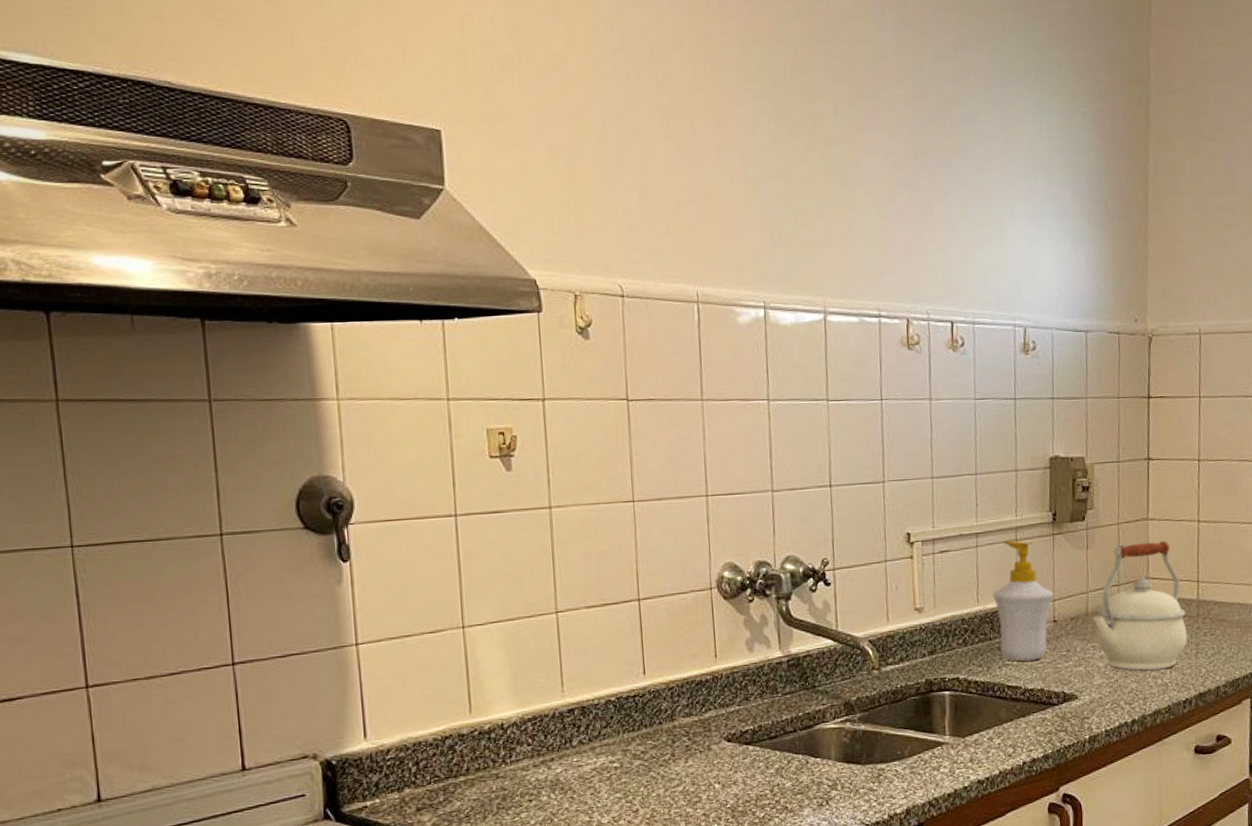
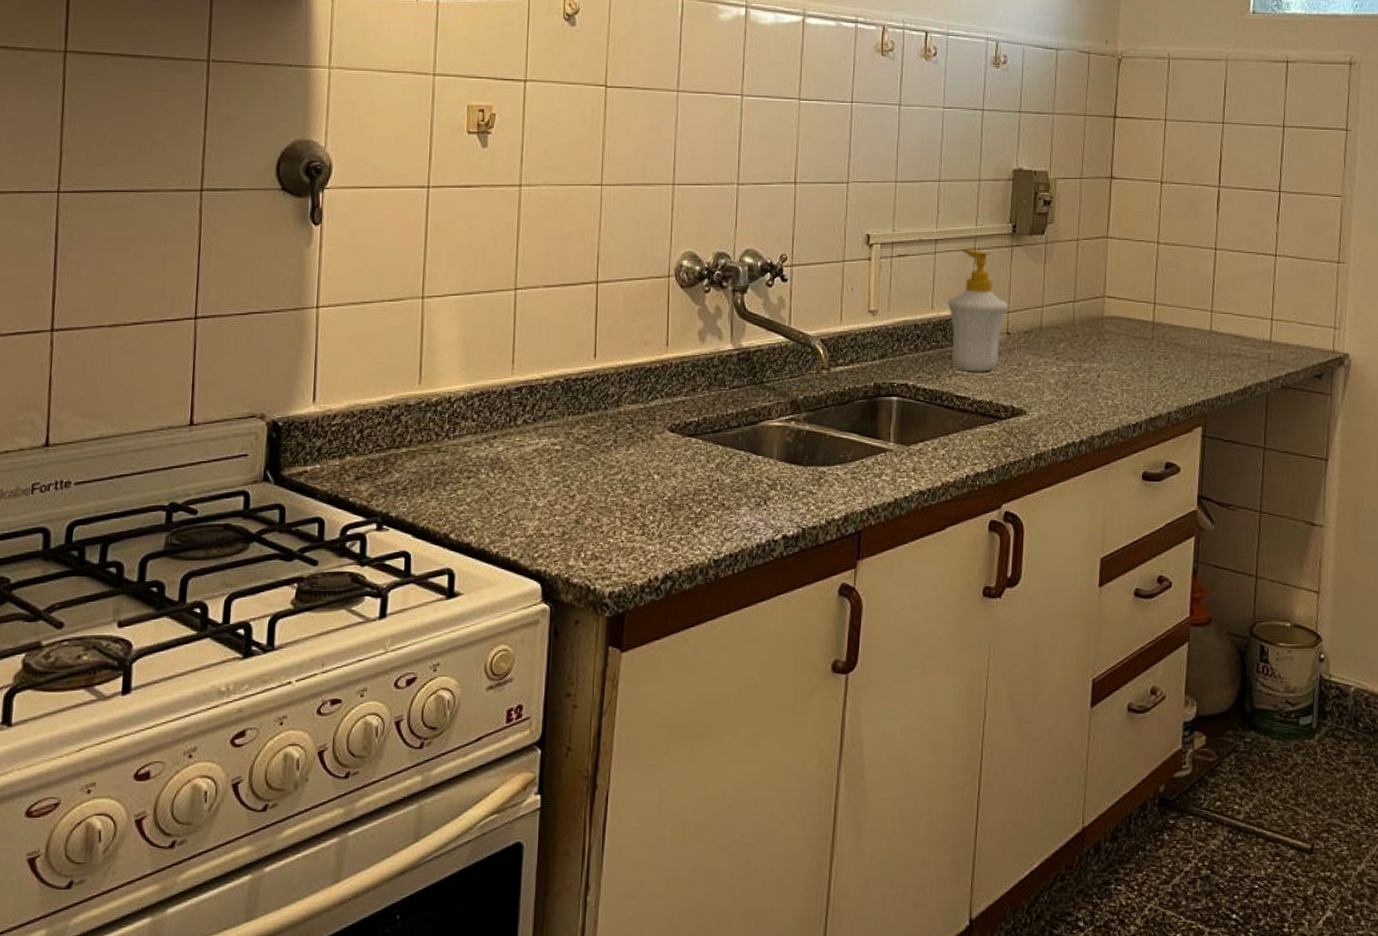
kettle: present [1093,541,1188,671] -> none [1046,260,1142,391]

